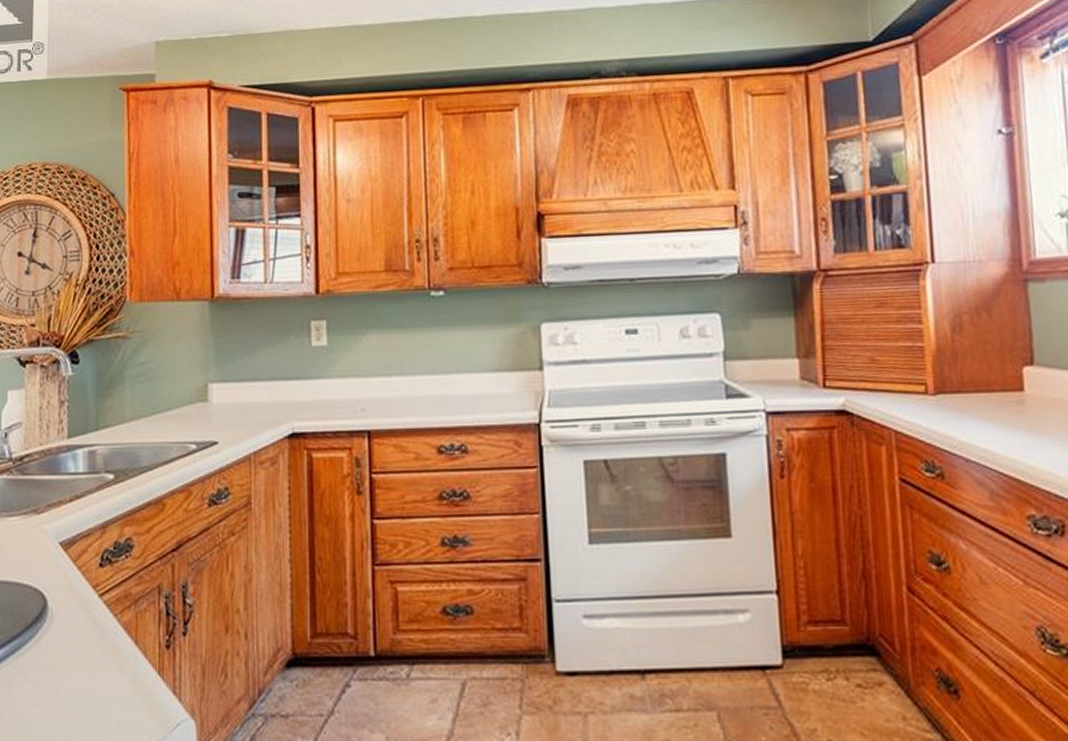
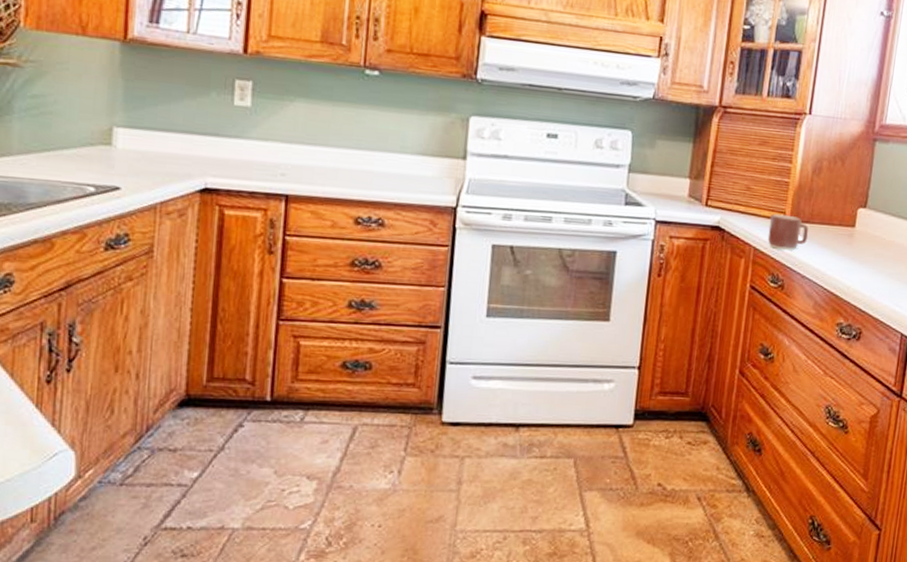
mug: none [907,385,963,431] -> present [767,213,808,251]

